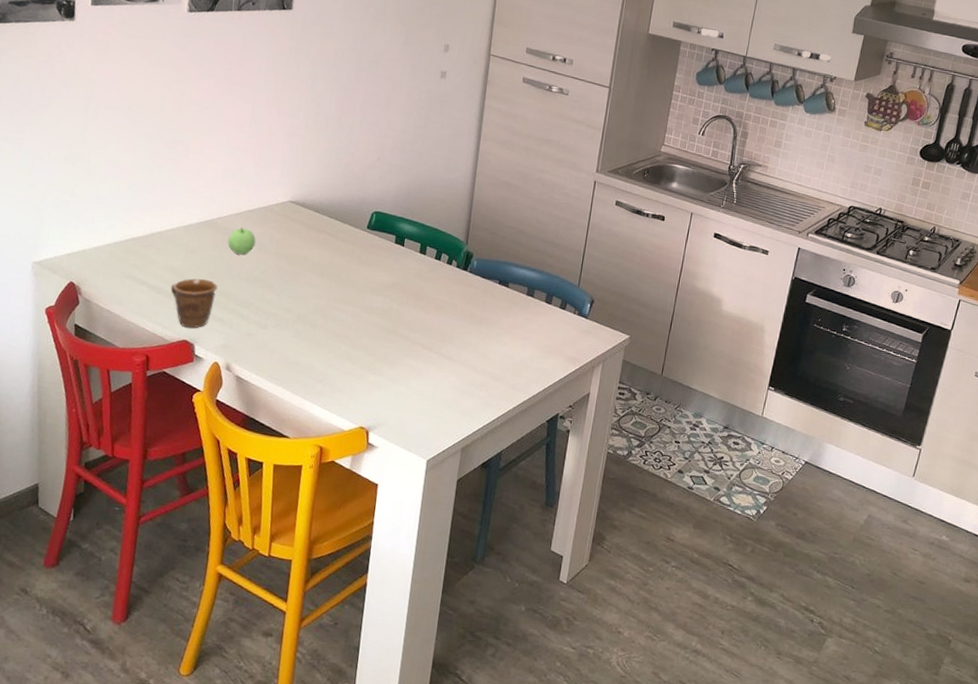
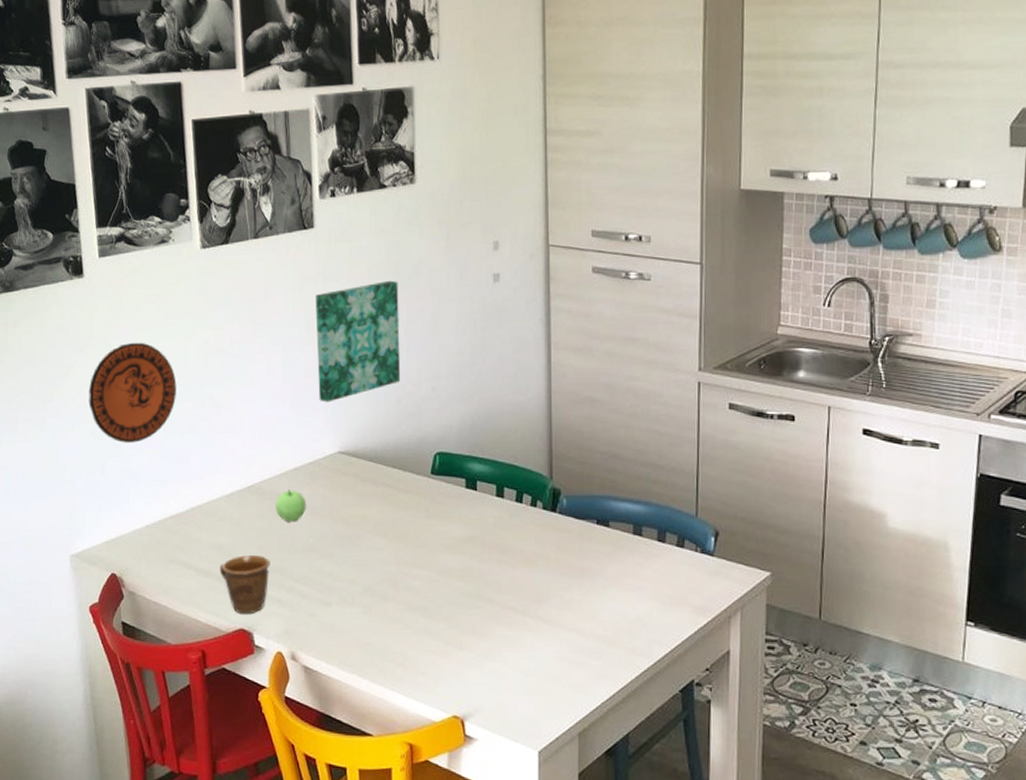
decorative plate: none [66,84,151,172] -> present [88,342,177,443]
wall art: none [278,63,360,159] -> present [315,280,401,402]

